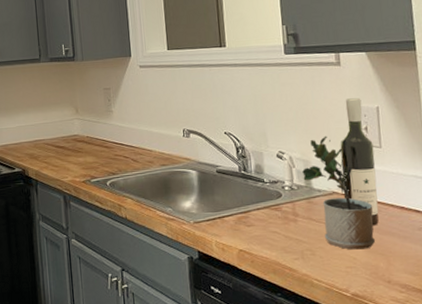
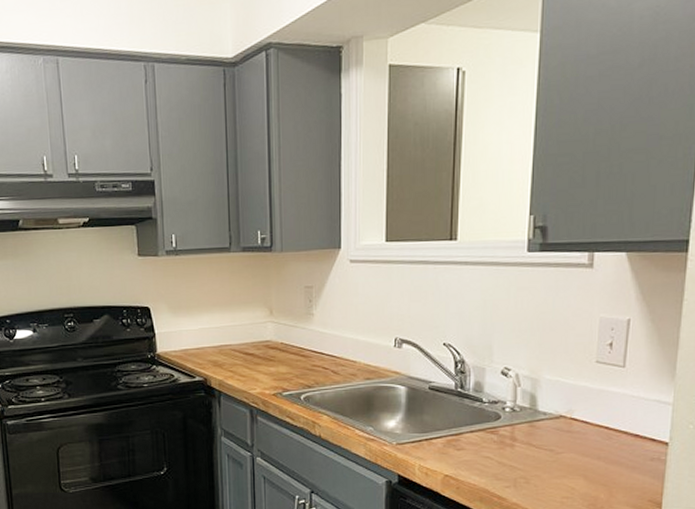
potted plant: present [302,135,376,250] -> none [528,351,604,479]
bottle: present [340,98,379,226] -> none [571,308,616,454]

